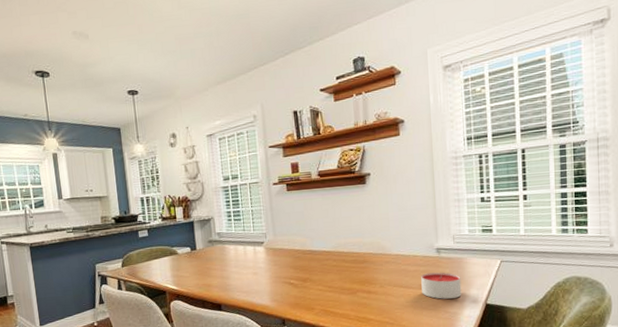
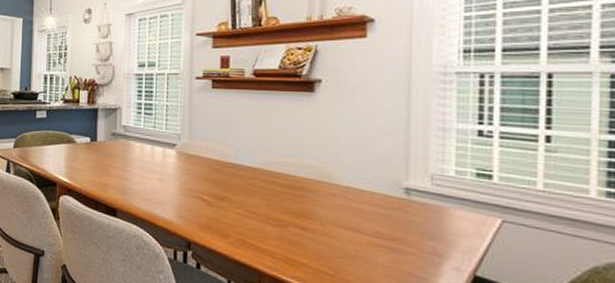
candle: present [421,272,462,299] -> none [379,218,439,259]

